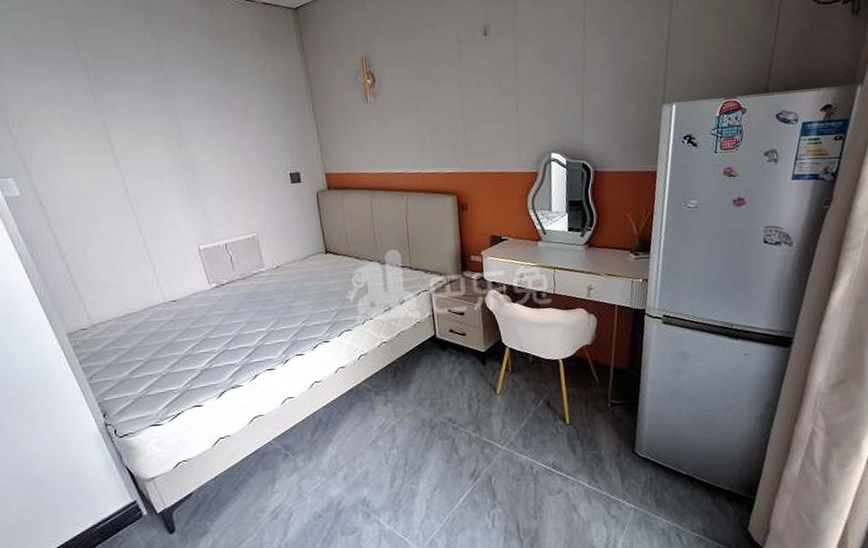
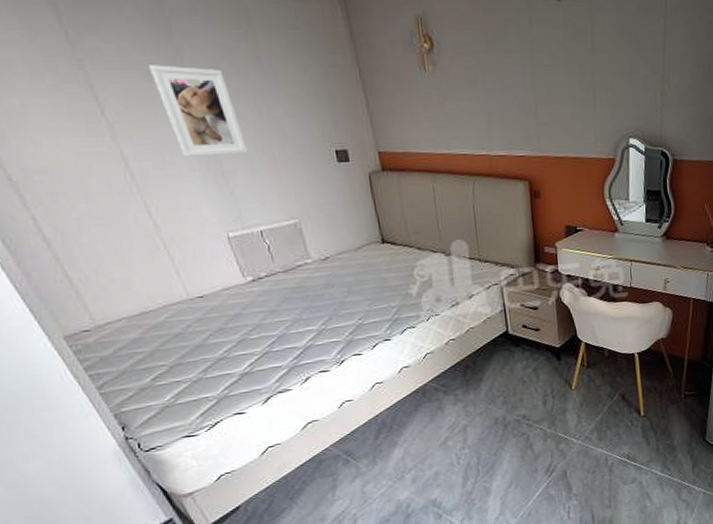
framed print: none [150,109,220,183] -> present [149,65,248,157]

